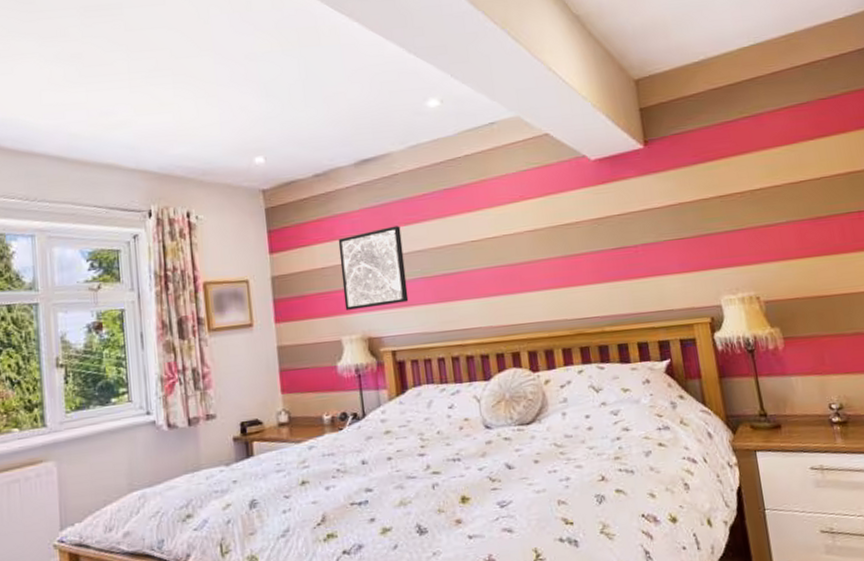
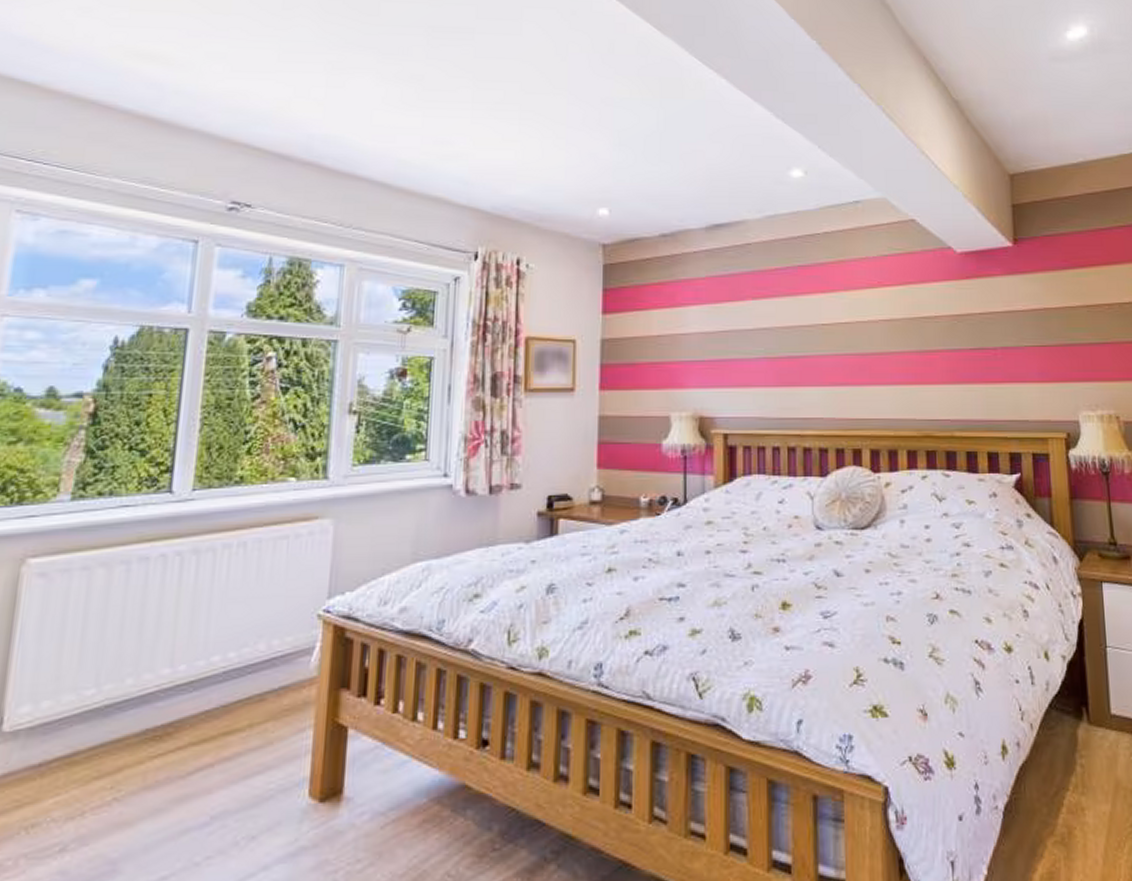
wall art: present [338,226,409,310] -> none [678,299,748,384]

